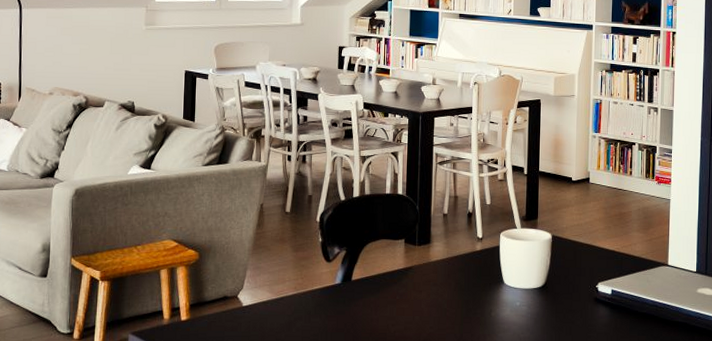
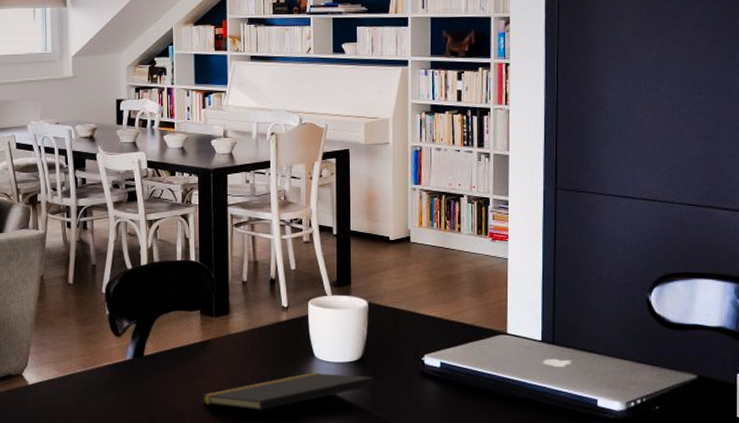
notepad: none [402,297,556,332] -> present [202,372,377,410]

